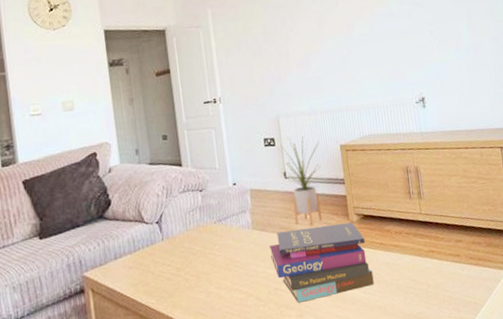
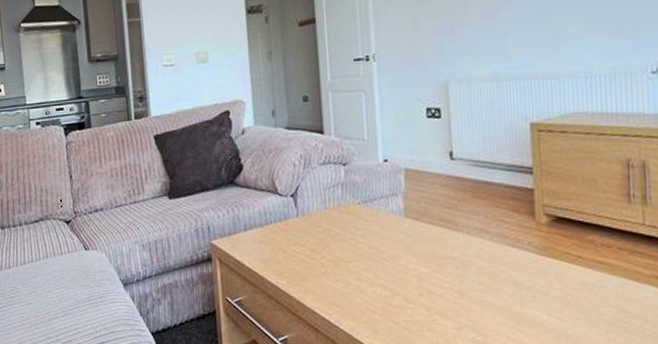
books: present [270,222,374,303] -> none [425,223,564,313]
house plant: present [280,136,322,226] -> none [448,108,501,222]

